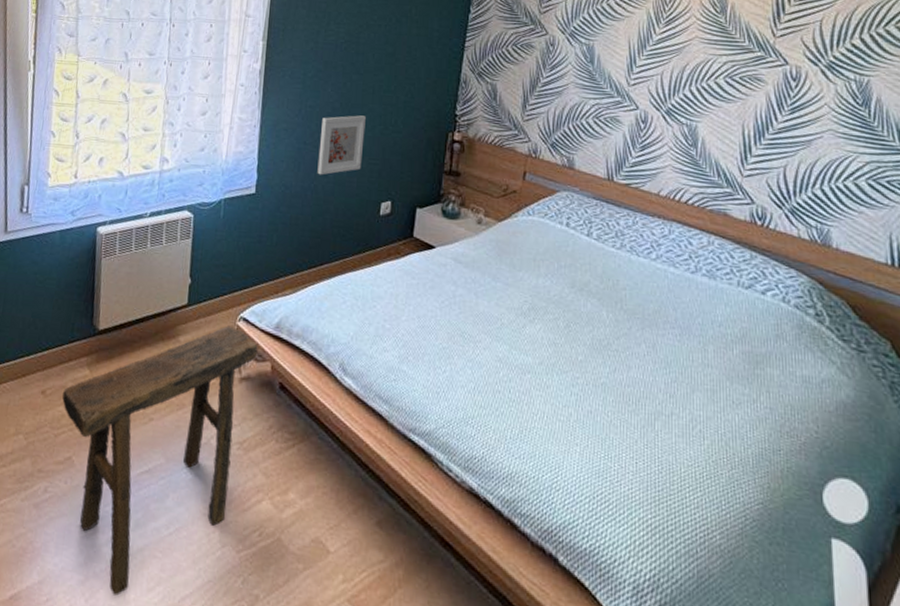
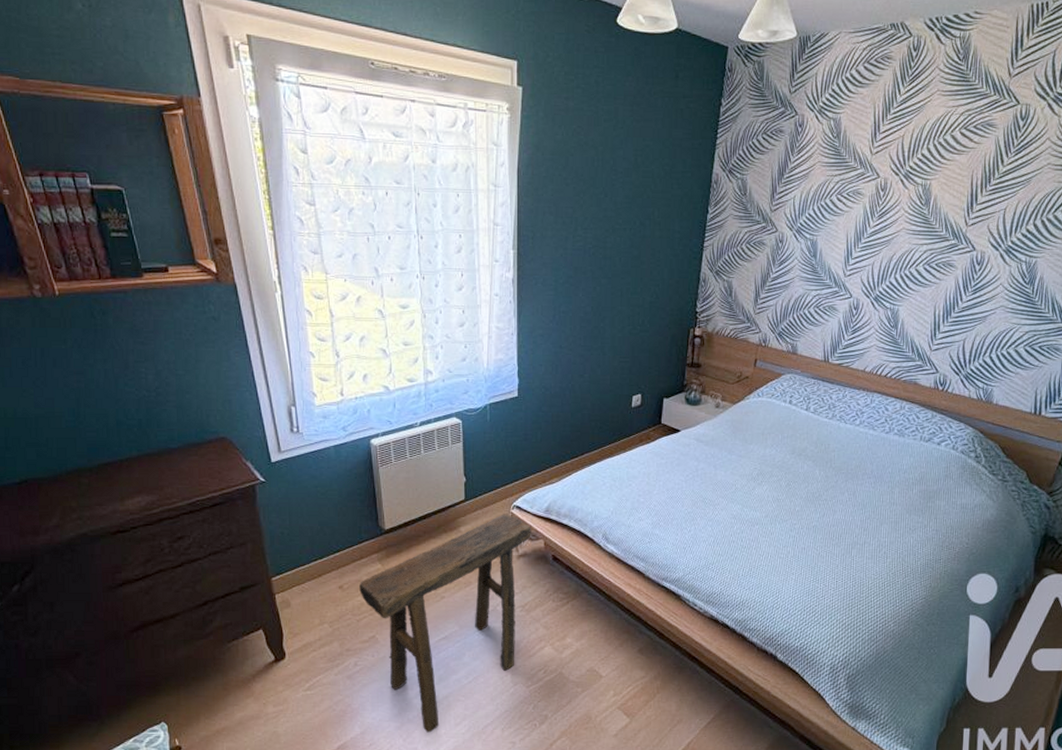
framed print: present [317,115,366,175] -> none [574,318,615,376]

